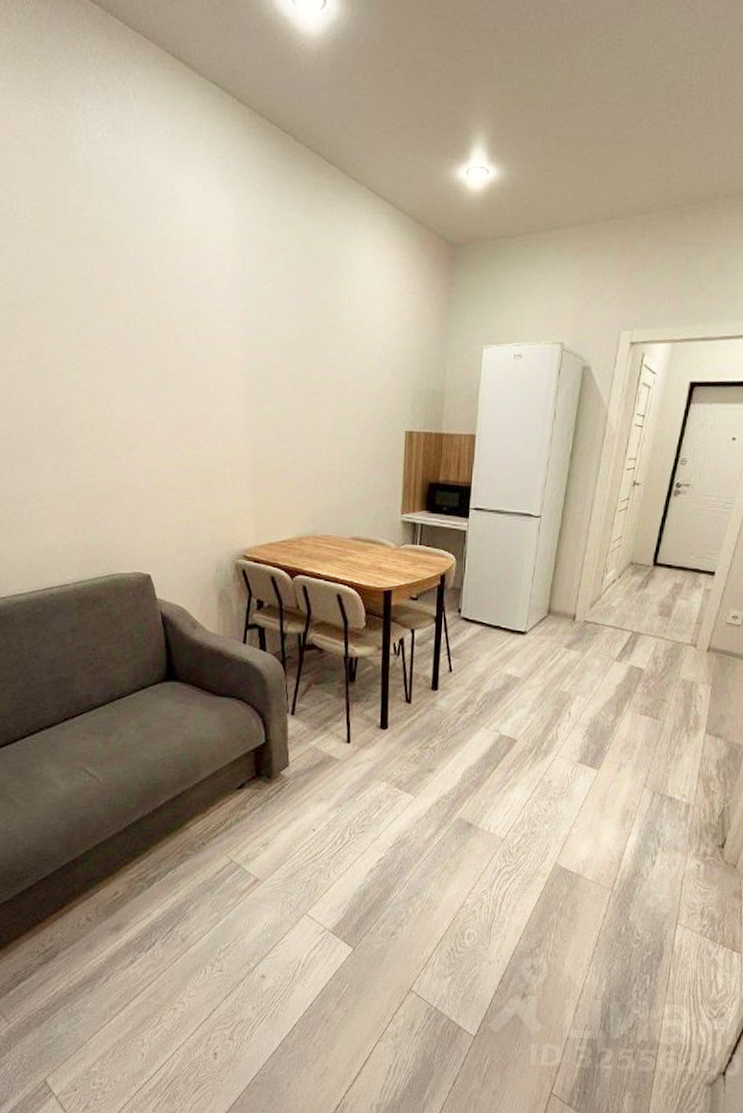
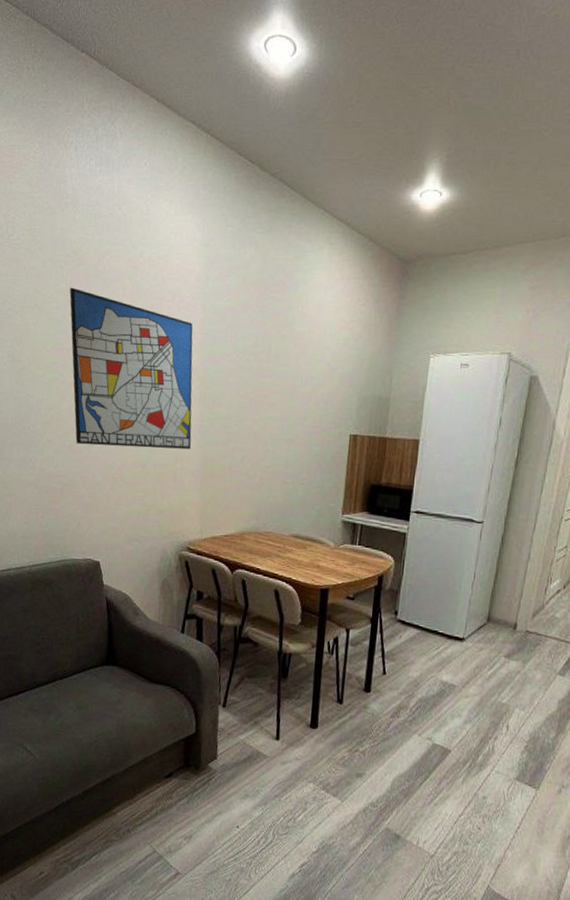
wall art: none [91,274,239,452] -> present [69,287,193,450]

